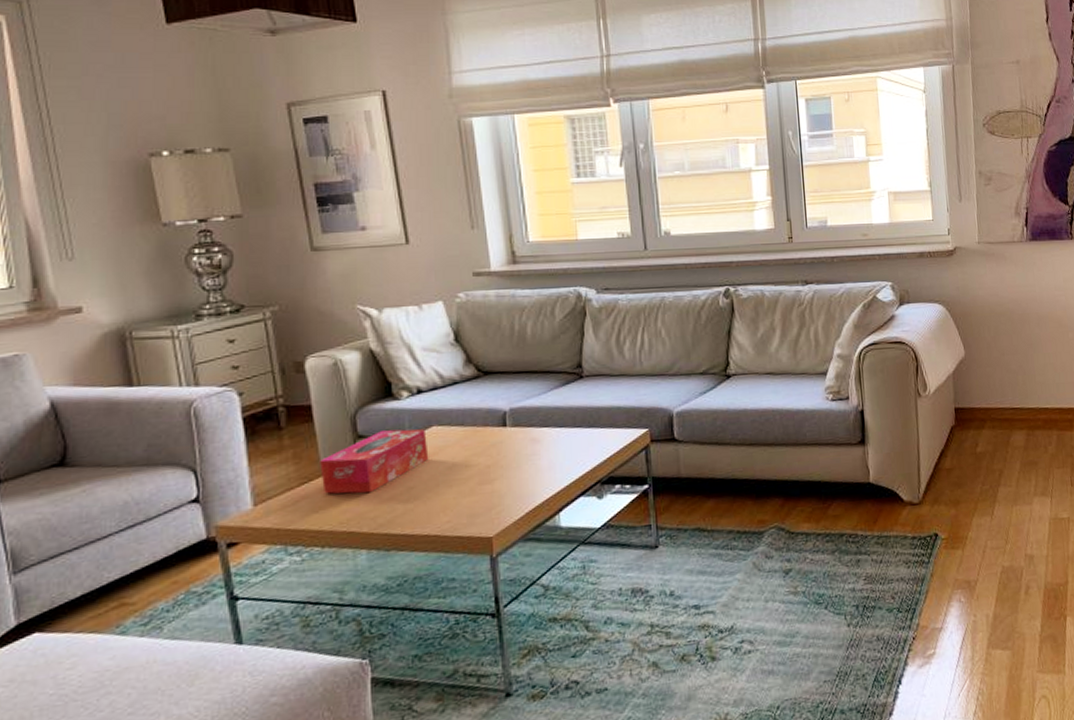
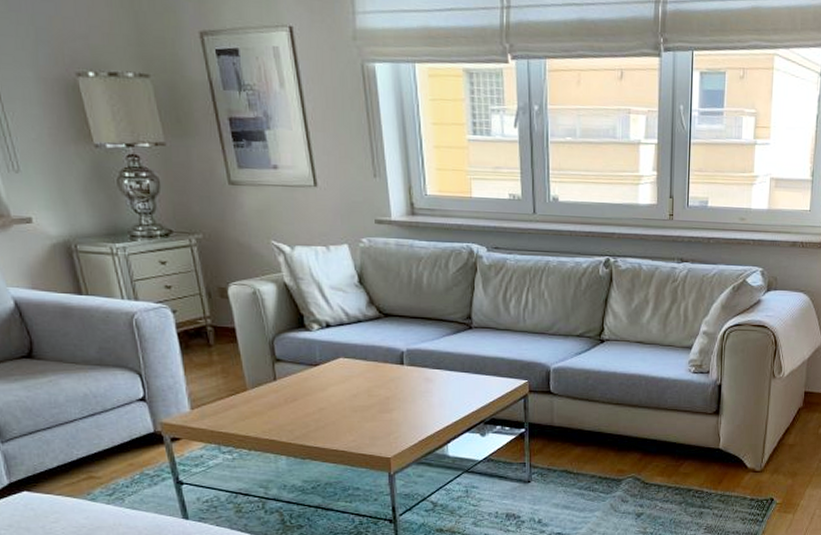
tissue box: present [320,429,429,494] -> none [244,357,337,409]

